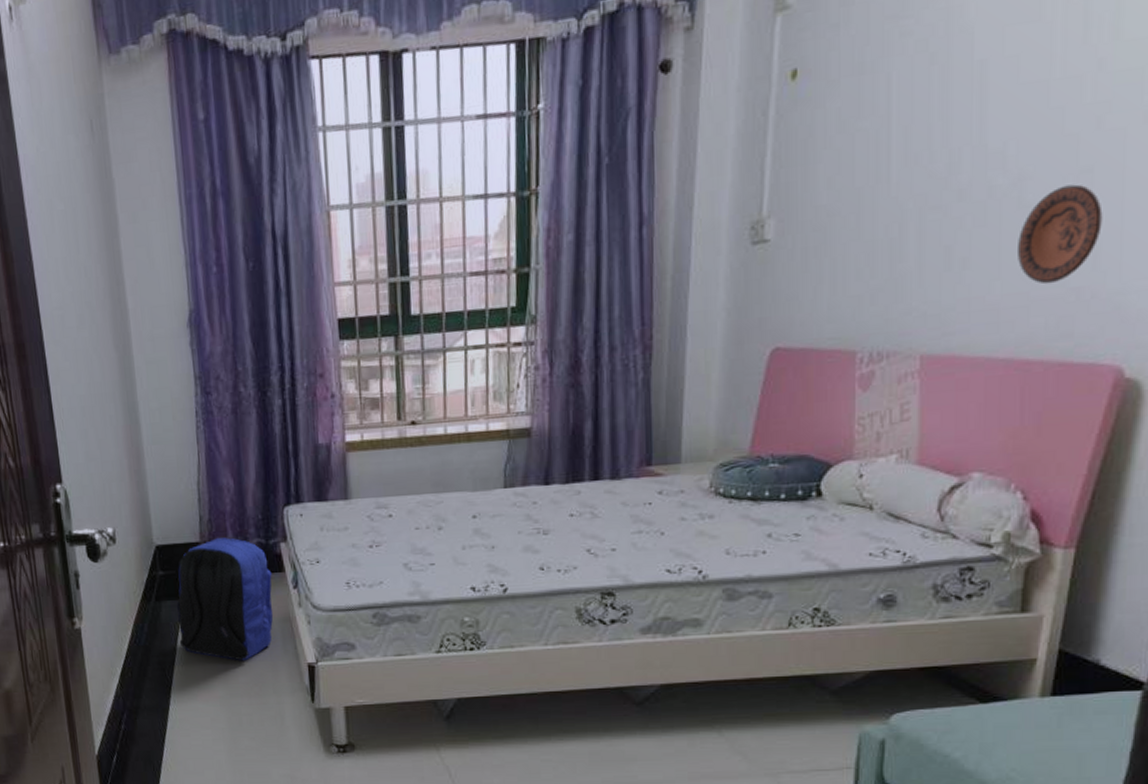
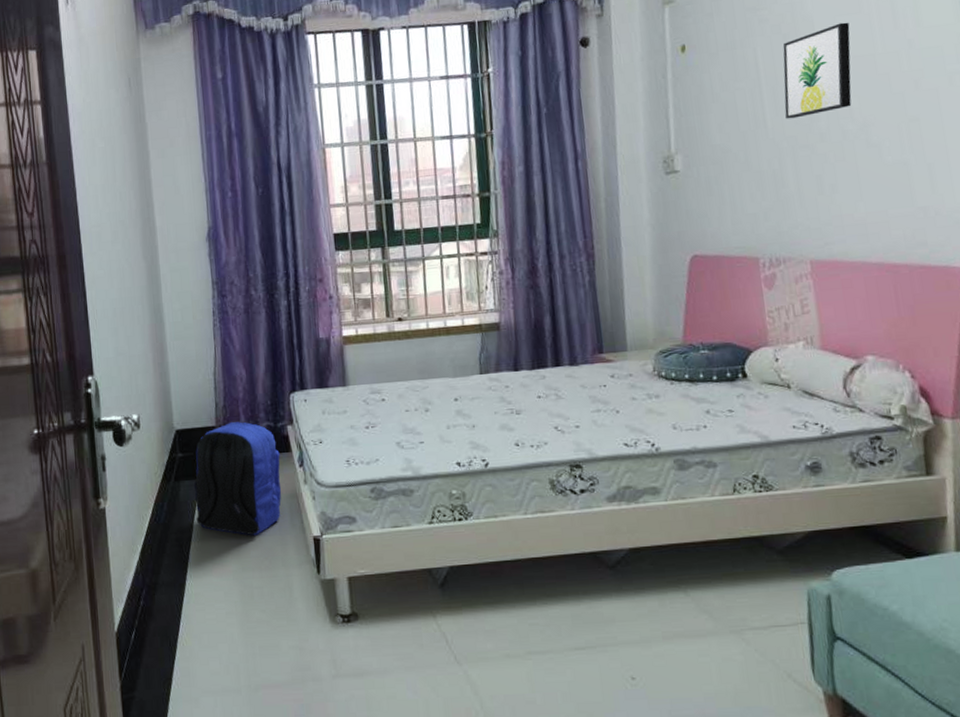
wall art: none [917,34,1022,171] -> present [783,22,852,119]
decorative plate: present [1018,184,1103,285] -> none [871,129,934,205]

